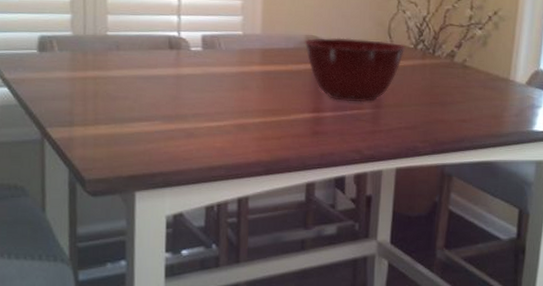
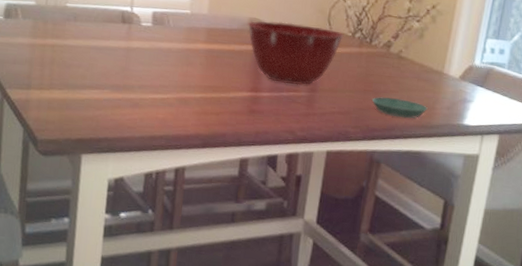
saucer: none [438,108,496,129] -> present [371,96,428,119]

